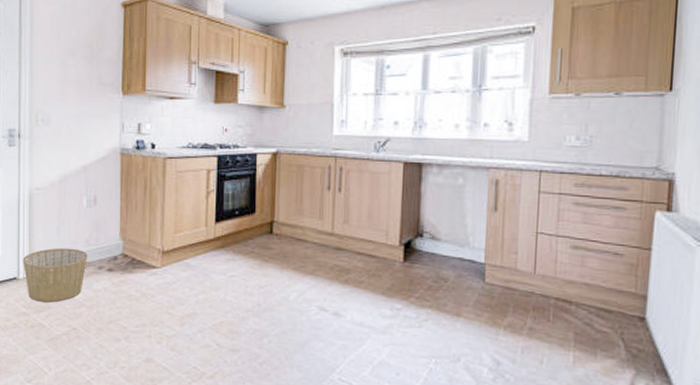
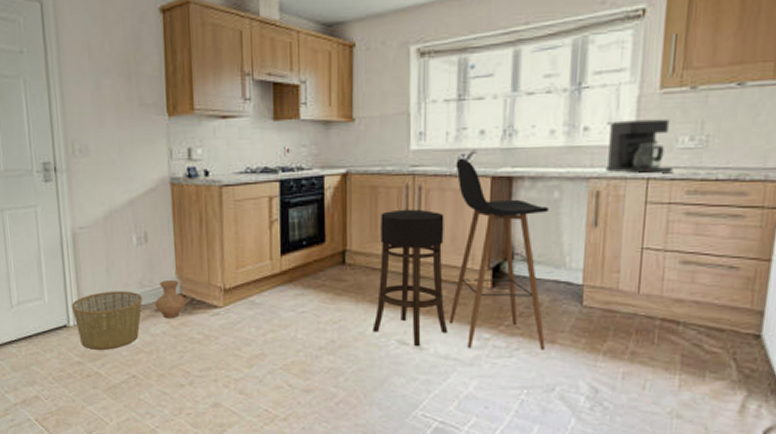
vase: none [99,240,127,277] -> present [155,279,186,319]
bar stool: none [295,187,364,313] -> present [372,209,448,346]
bar stool: none [364,144,454,323] -> present [449,158,549,350]
coffee maker: none [503,119,563,168] -> present [606,118,674,175]

